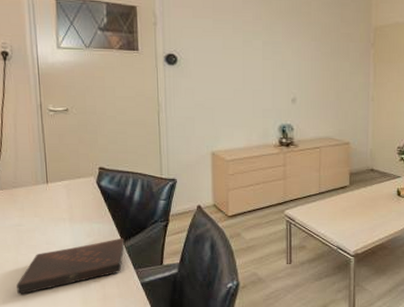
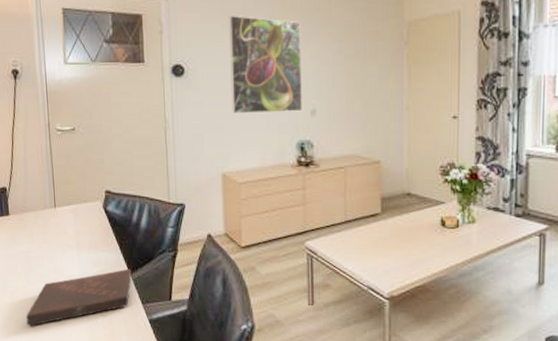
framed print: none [220,12,285,100] -> present [229,15,303,114]

